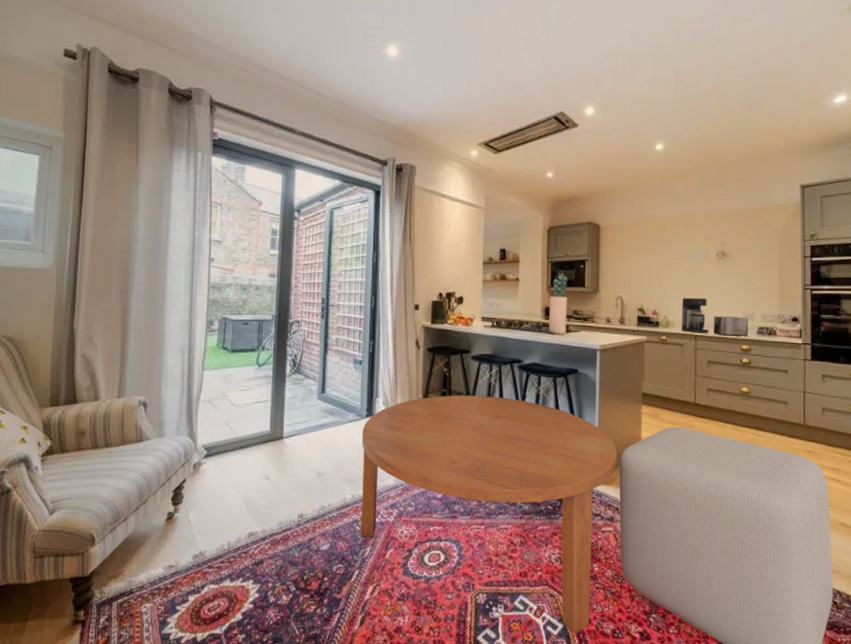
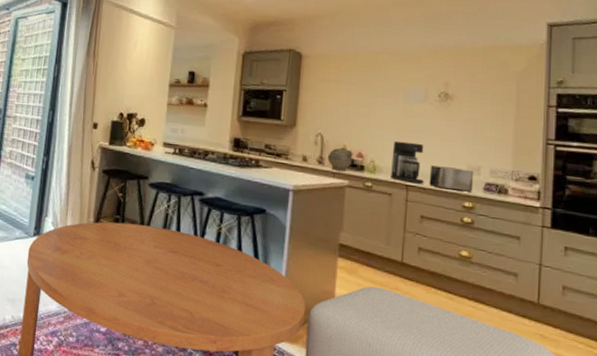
vase: present [549,271,568,336] -> none [236,101,262,171]
ceramic jug: none [628,308,649,328] -> present [327,148,353,171]

